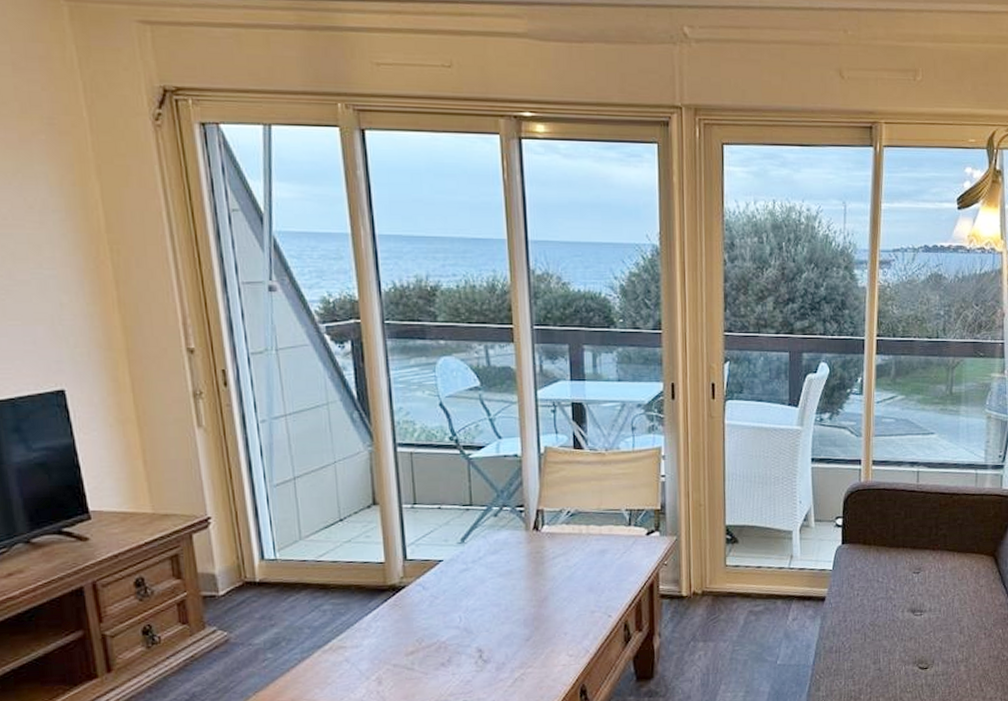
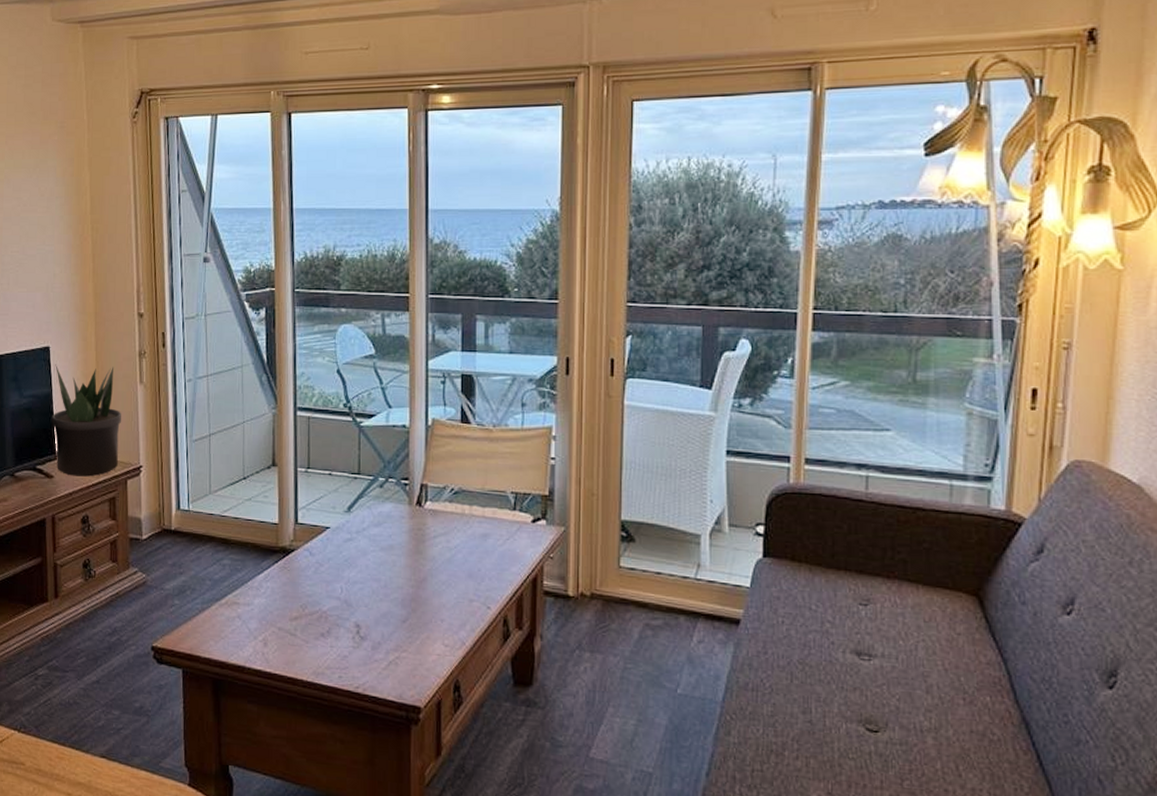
planter: none [75,409,178,536] -> present [52,364,121,477]

